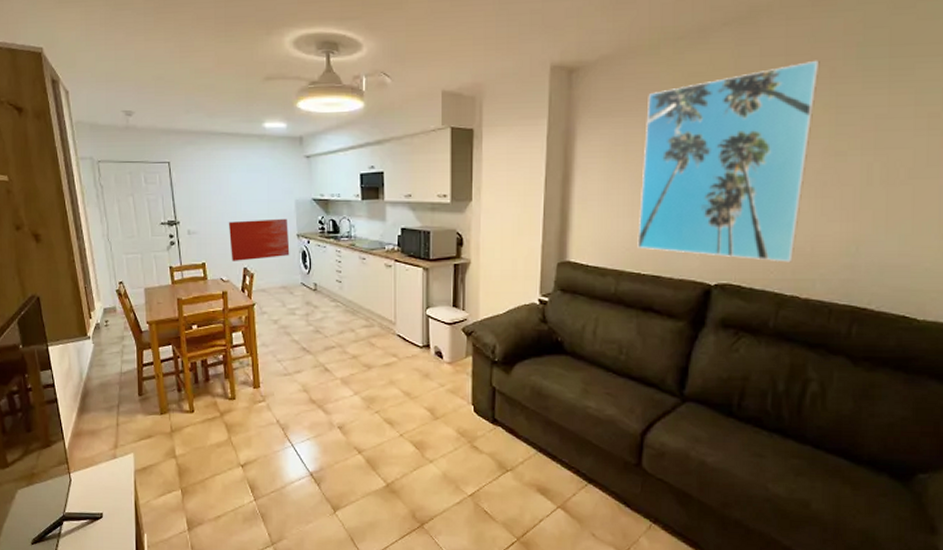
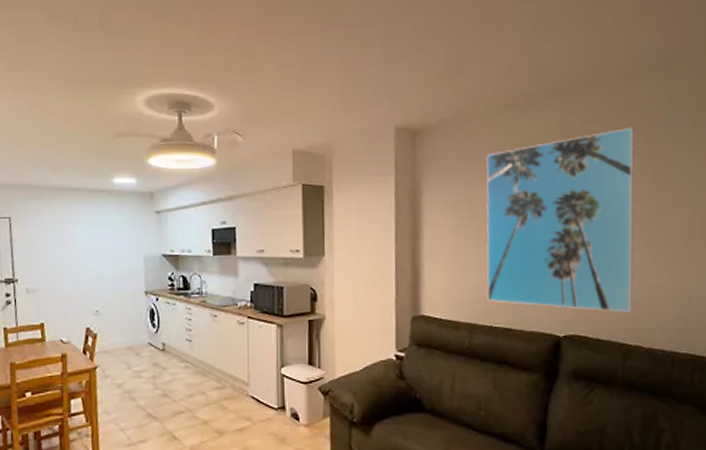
wall art: present [228,218,290,261] -> none [71,275,137,321]

